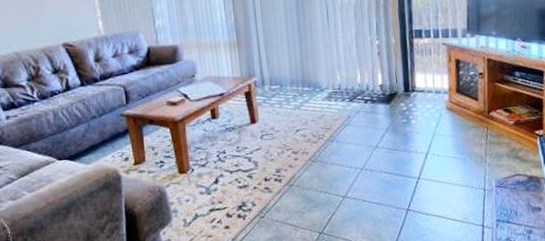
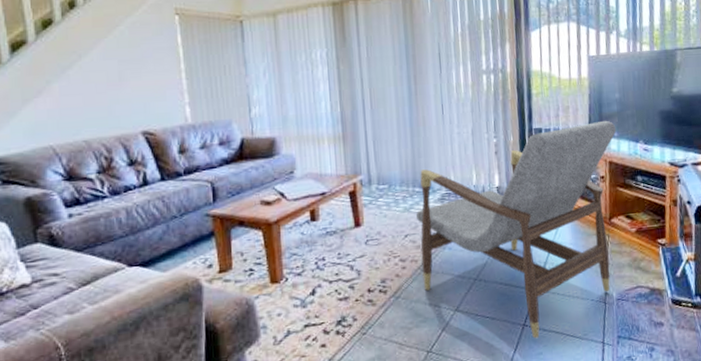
armchair: none [305,20,495,222] -> present [415,120,617,339]

